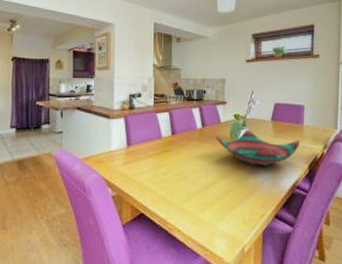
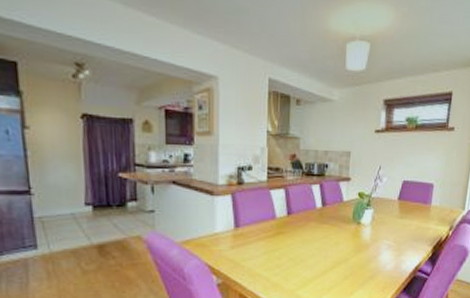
decorative bowl: present [215,129,301,166] -> none [336,209,427,249]

